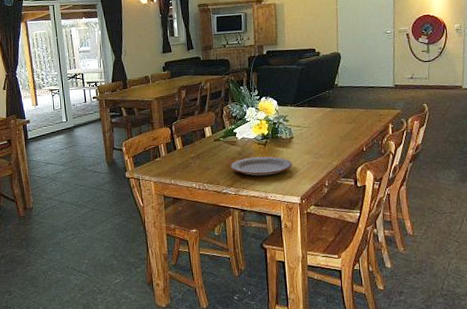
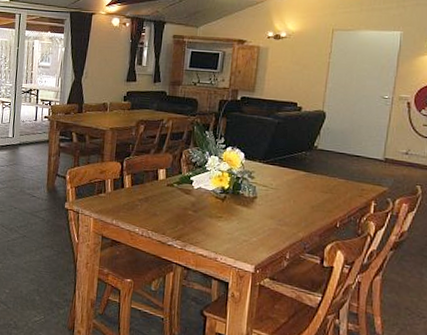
plate: present [230,156,293,176] -> none [180,210,252,235]

